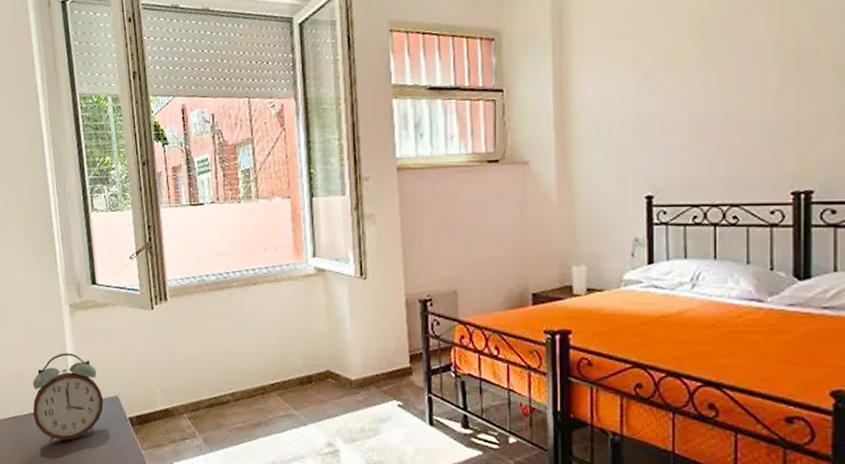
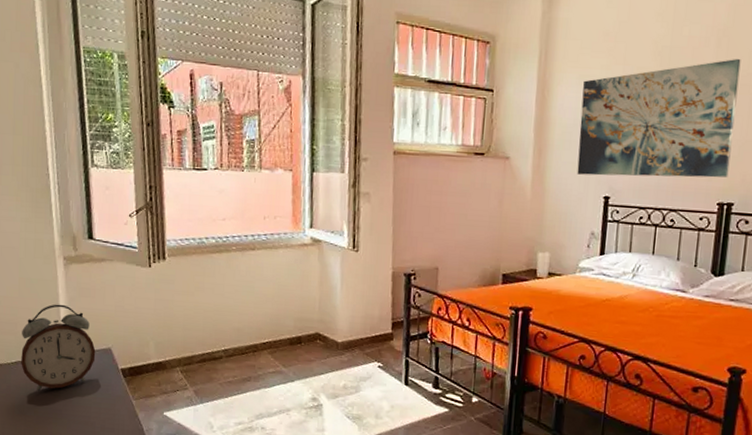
wall art: none [608,22,802,174] -> present [577,59,741,178]

